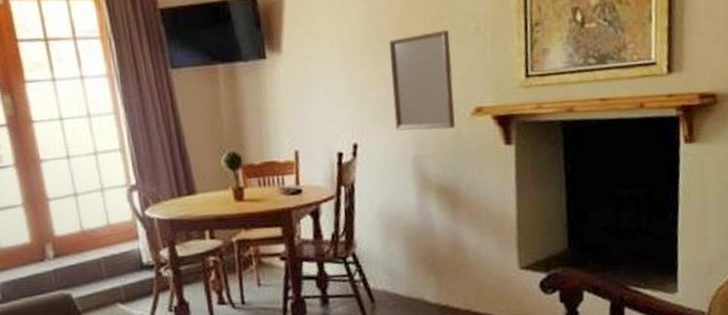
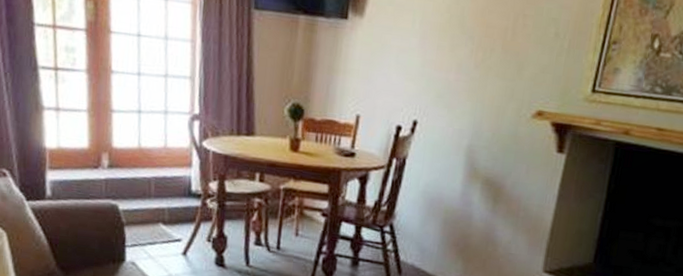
home mirror: present [388,29,455,131] -> none [457,27,529,126]

